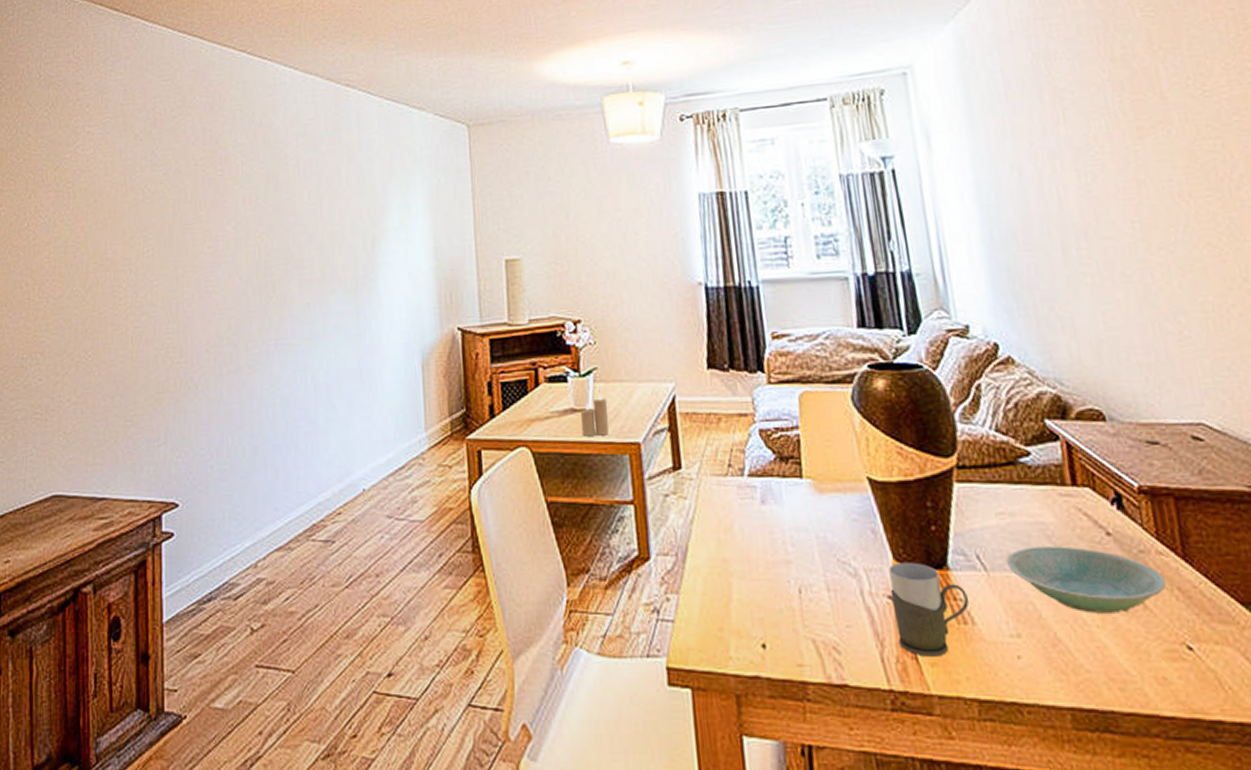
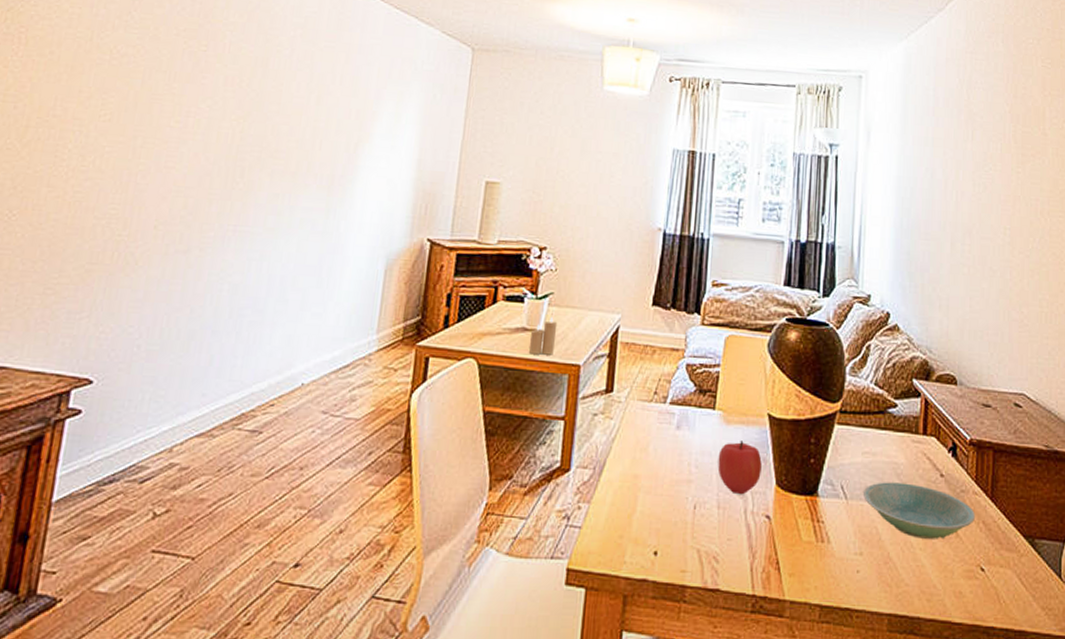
fruit: none [816,511,873,574] -> present [718,441,762,495]
mug: present [888,562,969,657] -> none [767,488,828,568]

